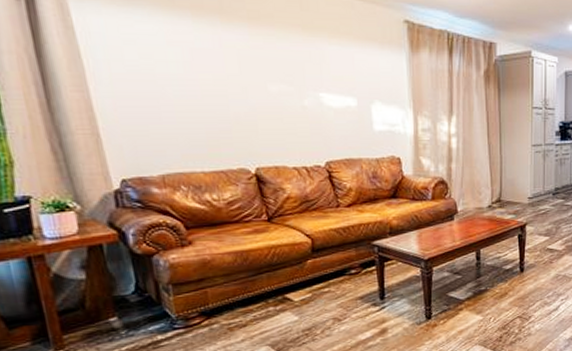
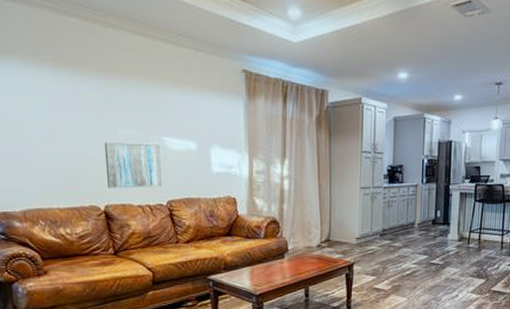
wall art: none [252,99,319,150] -> present [104,143,162,189]

